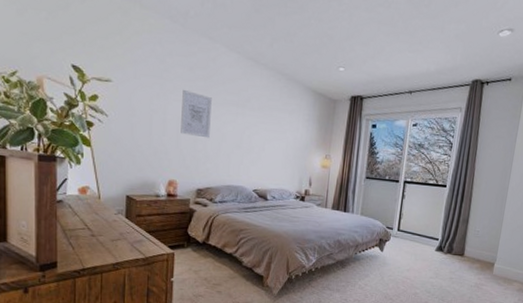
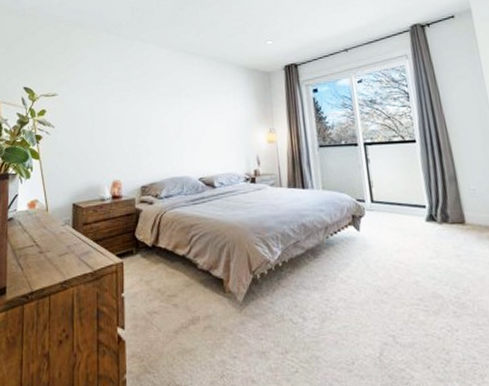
wall art: present [181,89,212,139] -> none [120,90,149,133]

